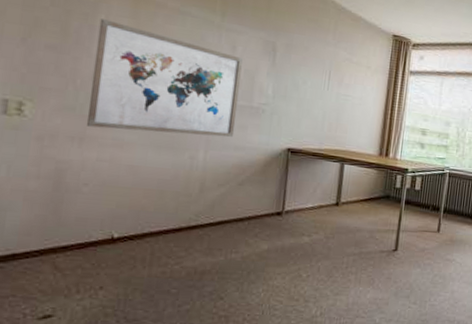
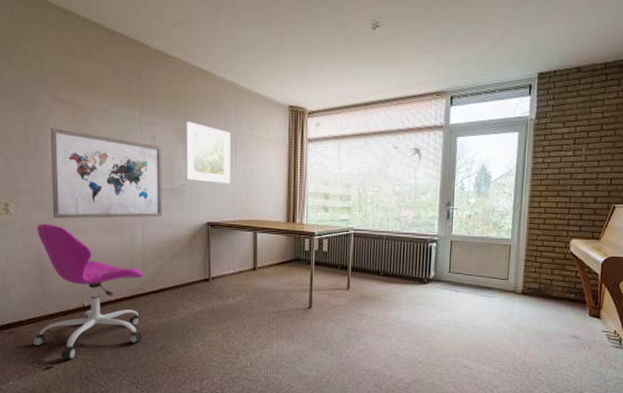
office chair: none [27,131,200,306] -> present [31,224,144,359]
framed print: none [268,35,326,108] -> present [186,121,231,183]

